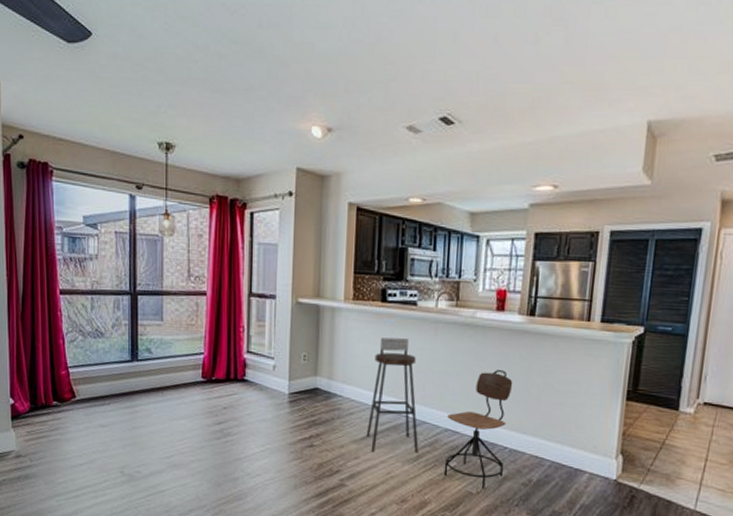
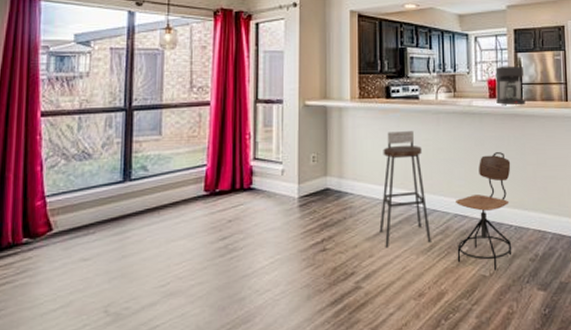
coffee maker: none [504,275,541,322] -> present [495,65,525,106]

